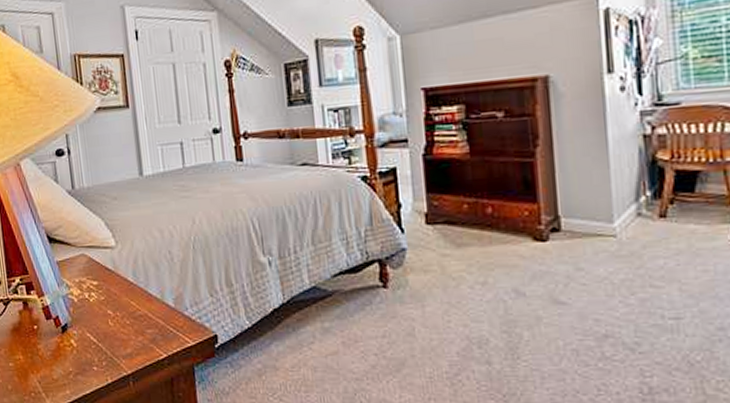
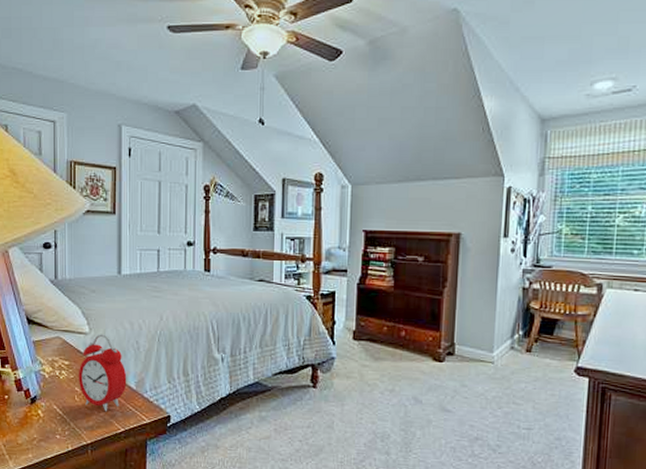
alarm clock: none [108,246,164,336] -> present [78,334,127,412]

